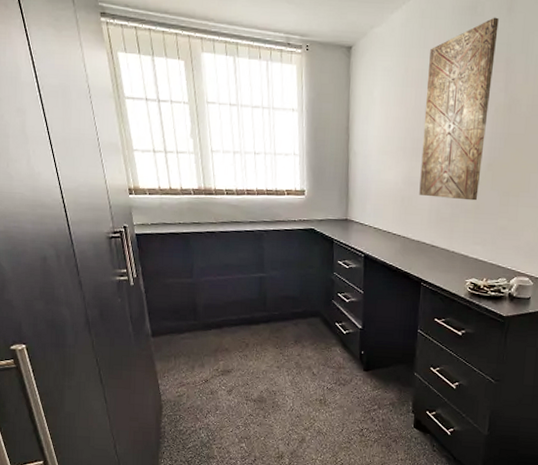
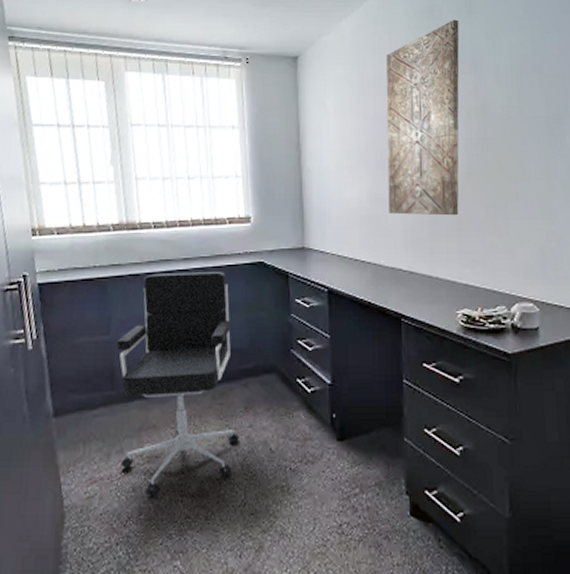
office chair: none [198,232,290,399] -> present [117,272,239,496]

